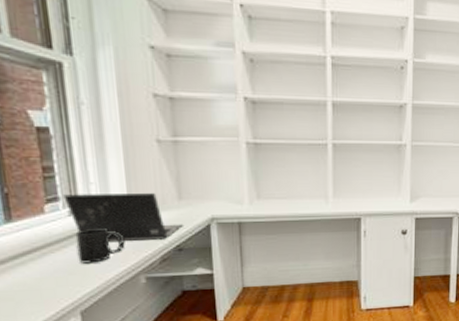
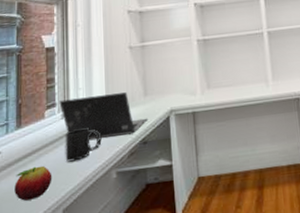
fruit: none [12,265,64,301] -> present [14,165,52,201]

